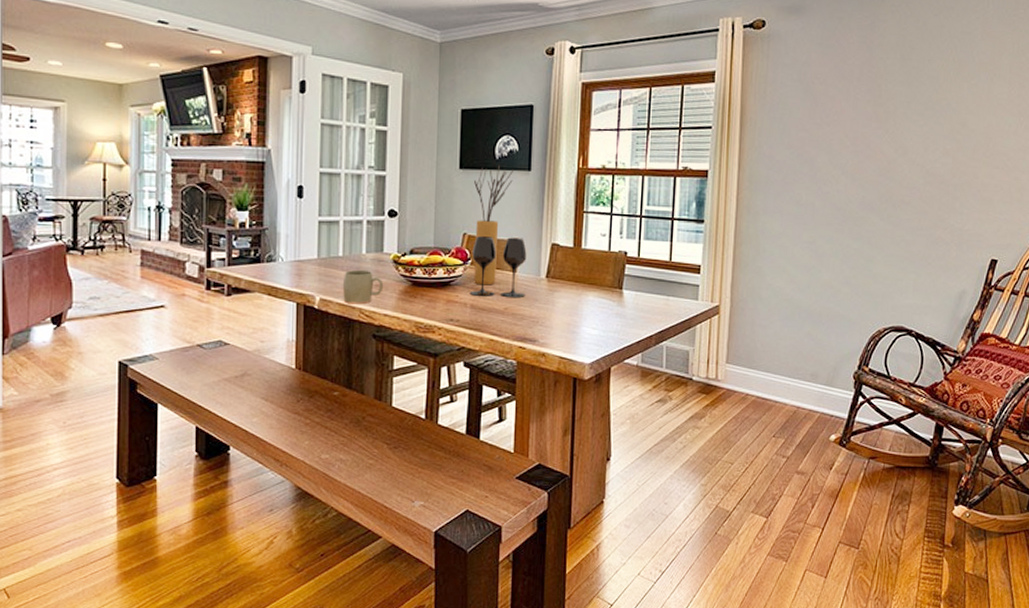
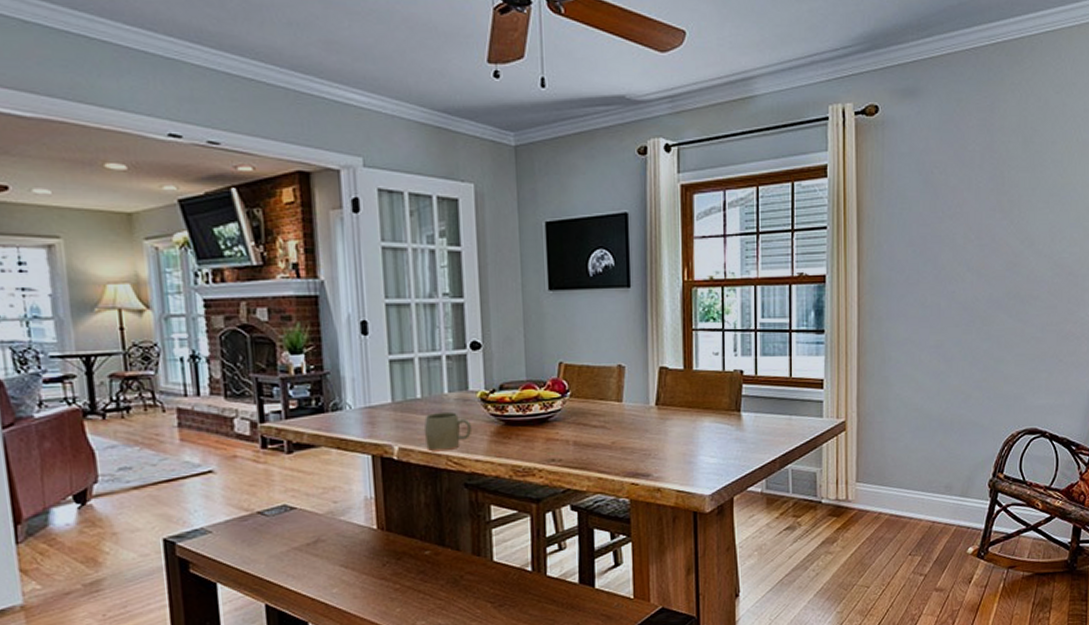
wine glass: present [469,236,527,297] -> none [570,363,634,431]
vase: present [474,165,513,286] -> none [567,282,611,419]

